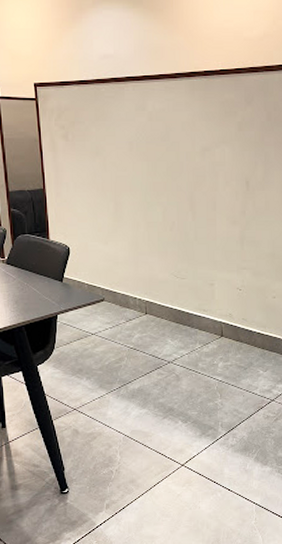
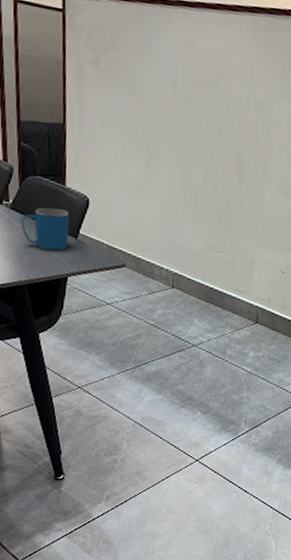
mug: none [16,259,55,294] -> present [21,207,70,251]

